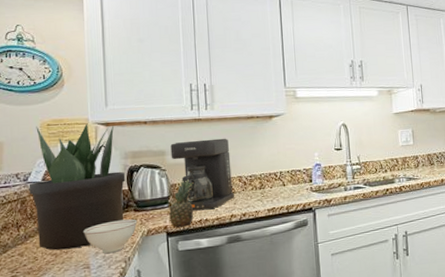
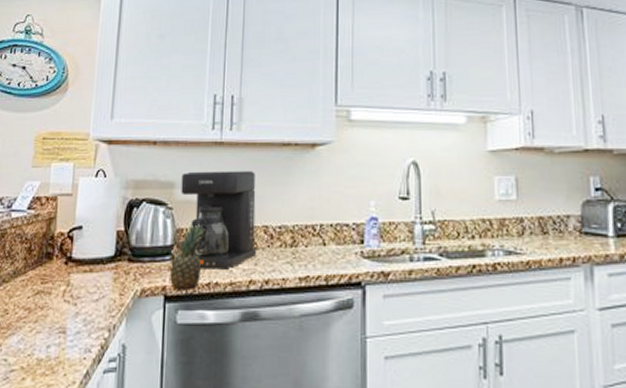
planter: present [29,123,126,251] -> none [11,139,124,304]
bowl: present [82,219,138,254] -> none [64,271,131,317]

